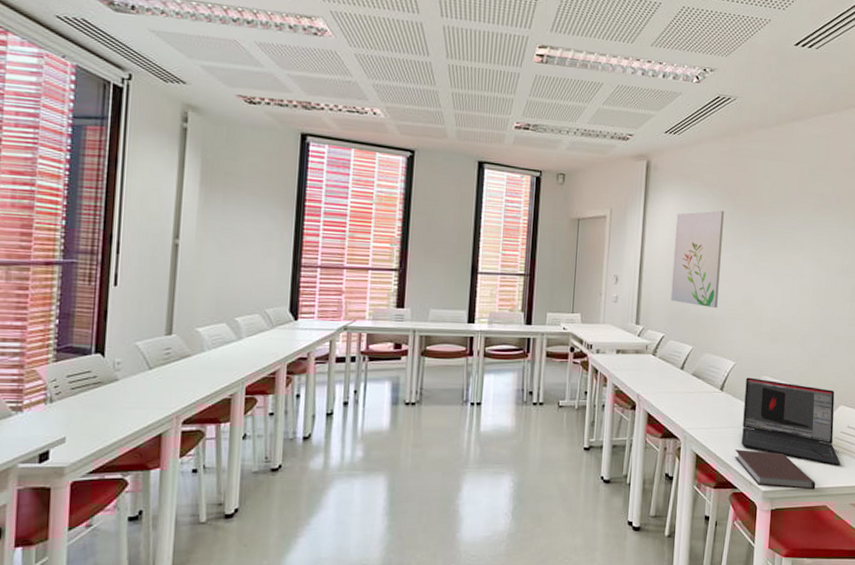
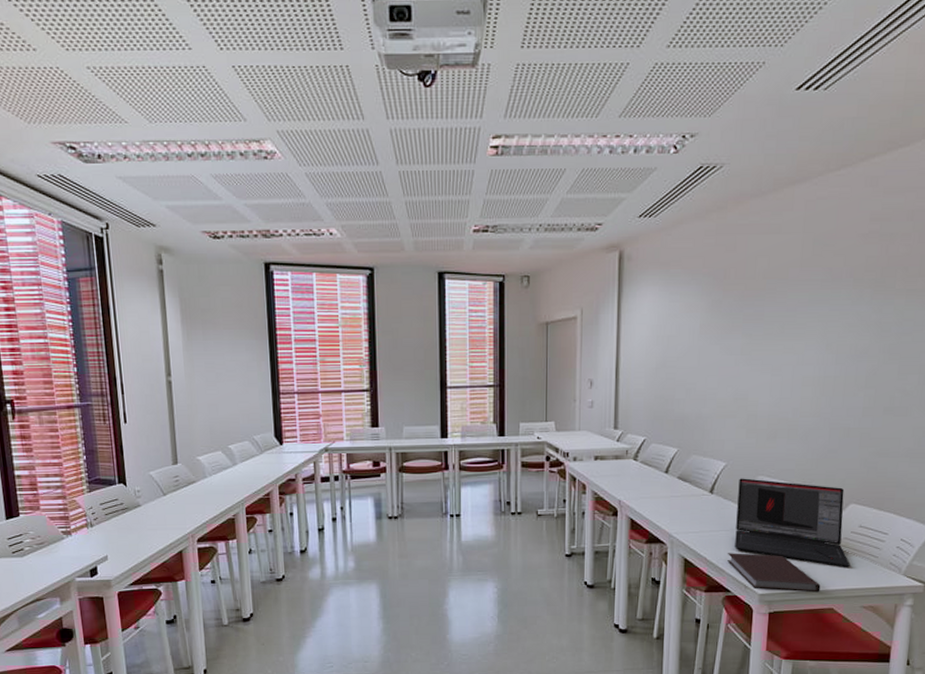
wall art: present [670,210,724,309] -> none [651,298,710,407]

